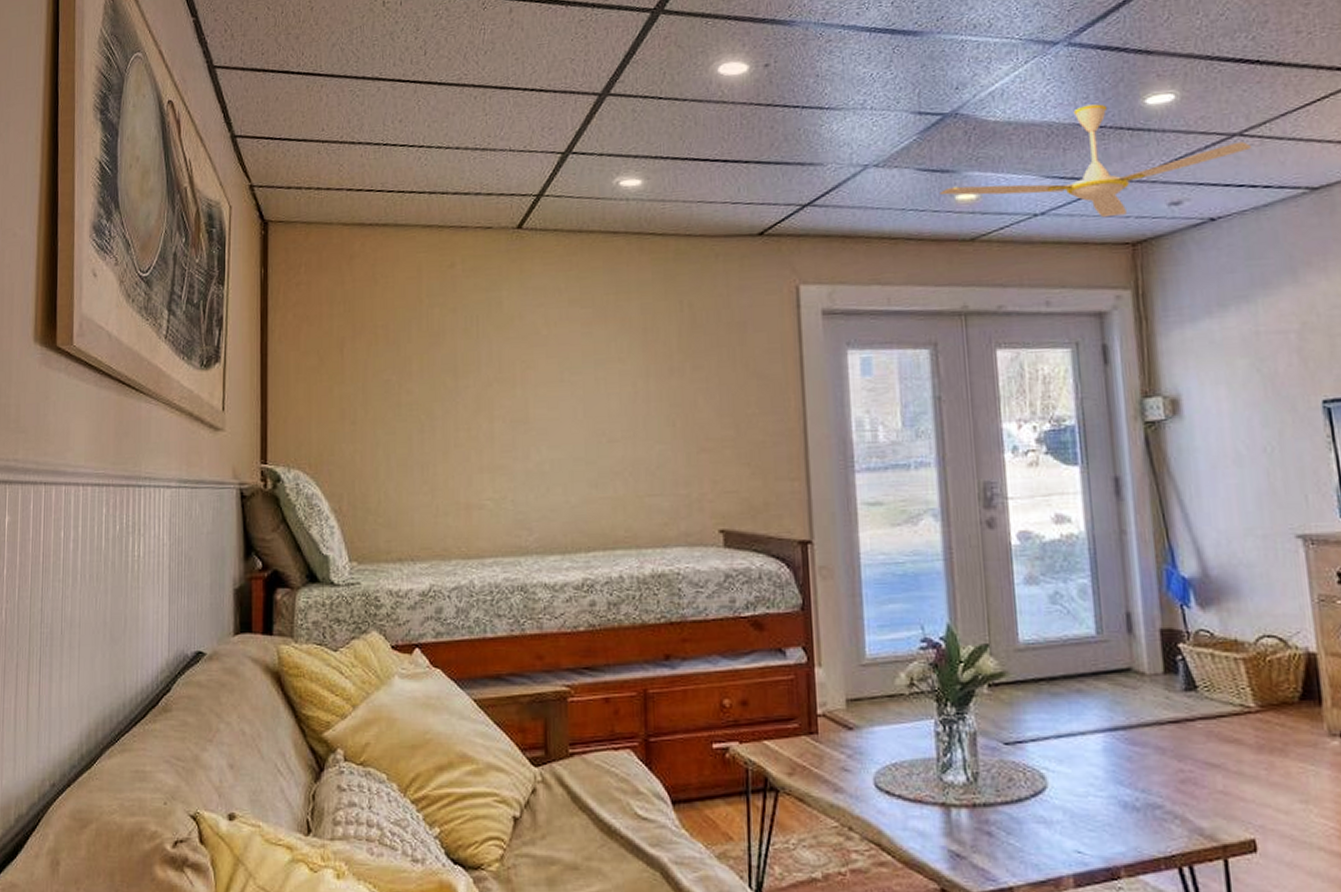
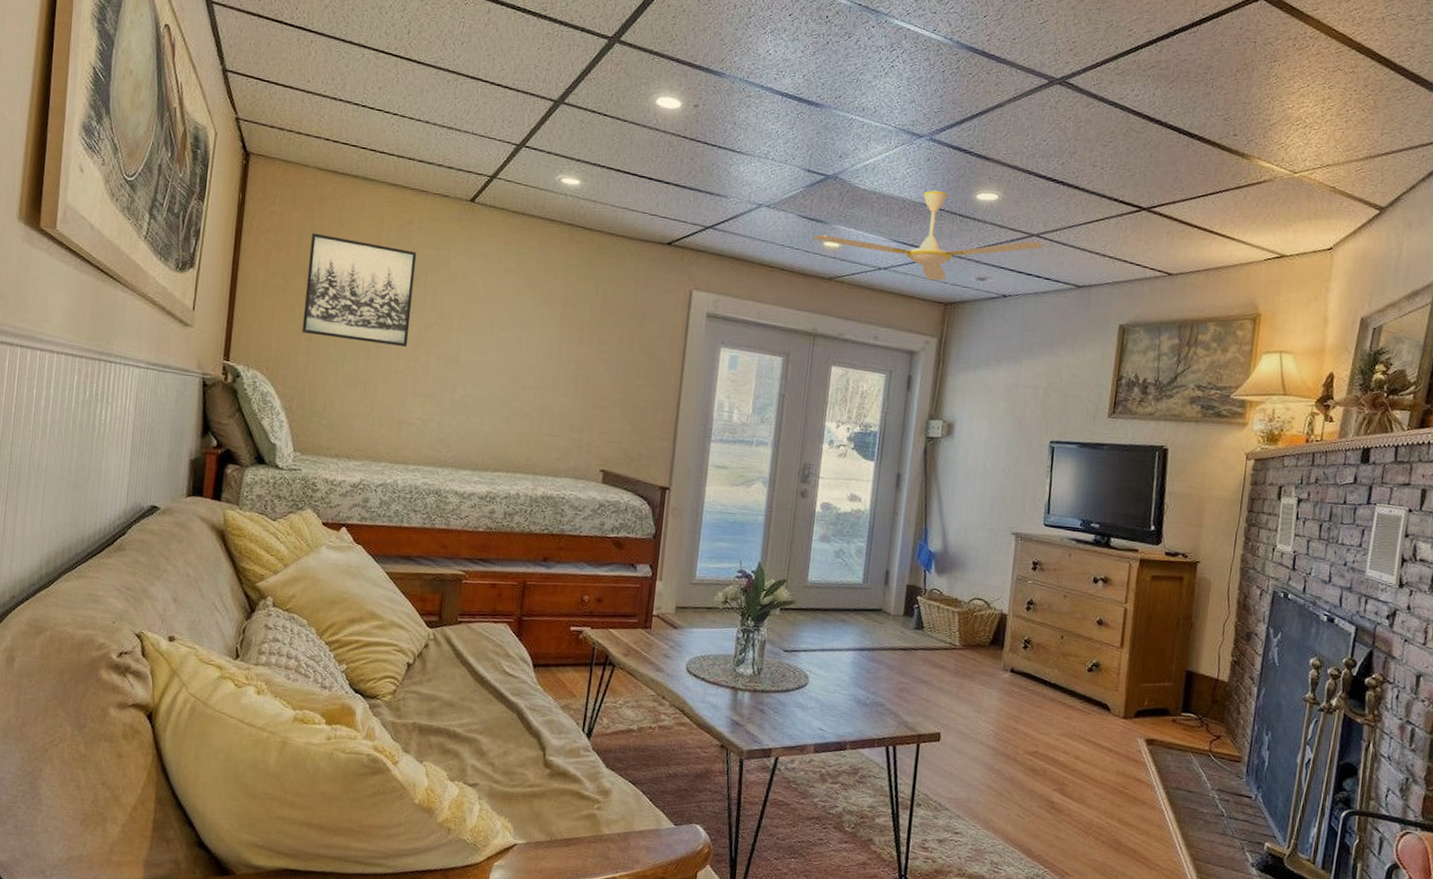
wall art: none [343,297,466,417] -> present [301,233,417,348]

